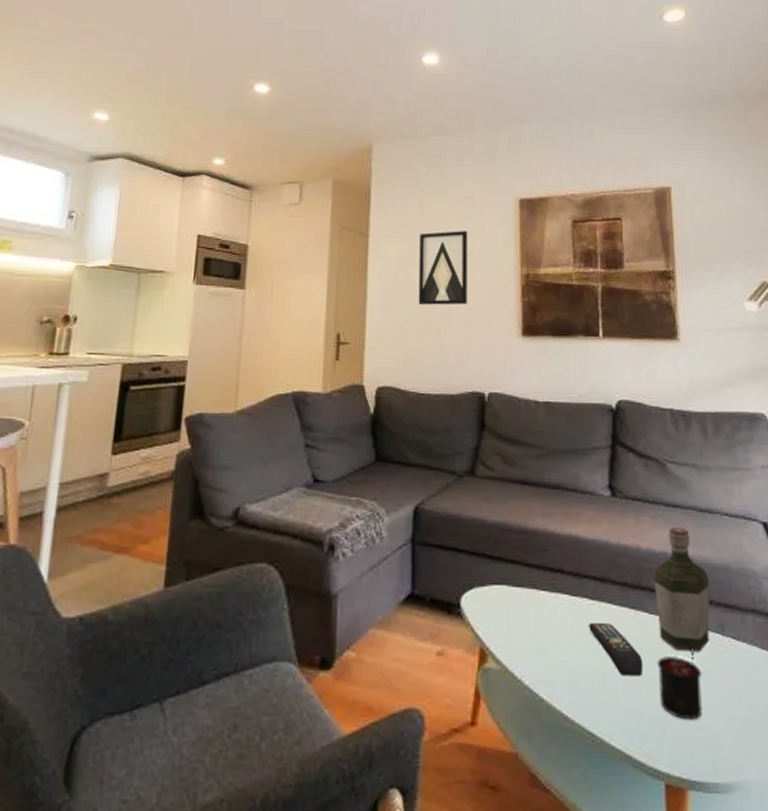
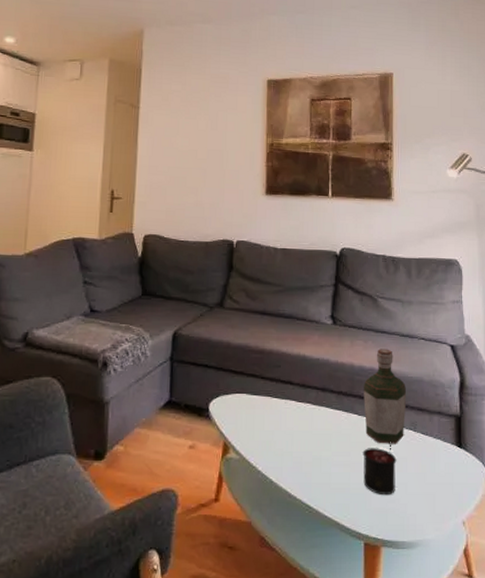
wall art: present [418,231,468,305] -> none [180,105,223,168]
remote control: present [589,622,644,677] -> none [311,422,352,463]

